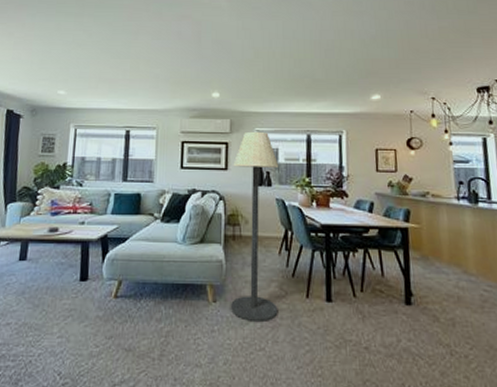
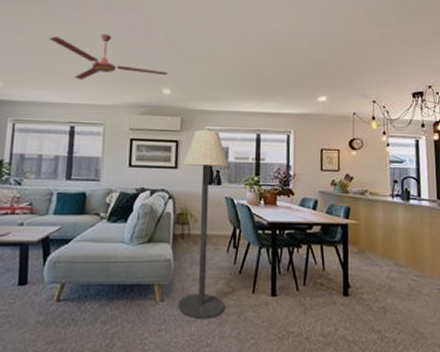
ceiling fan: none [107,43,217,87] -> present [50,34,168,81]

